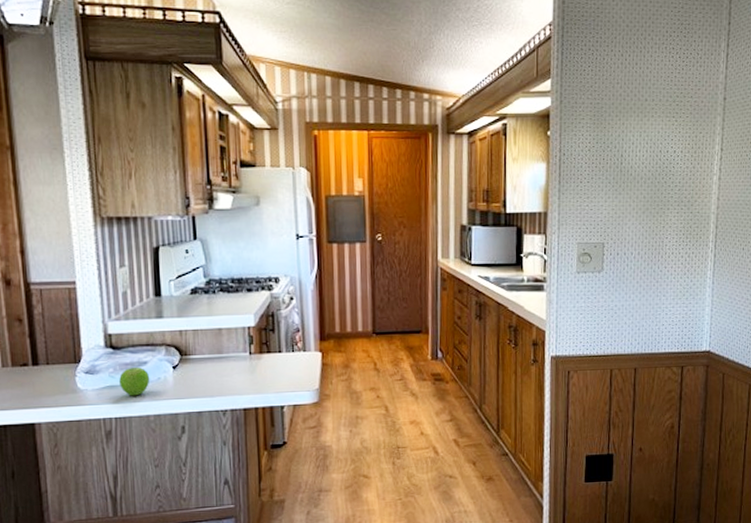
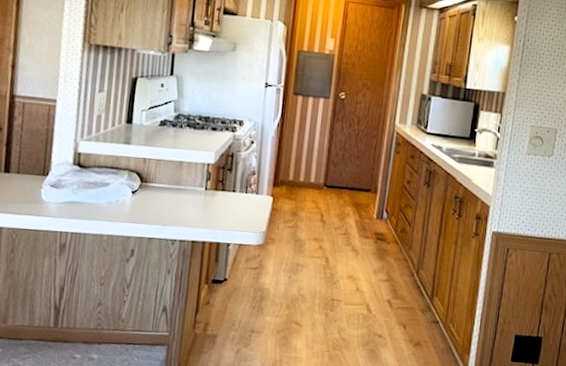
fruit: present [119,367,150,396] -> none [80,186,110,215]

